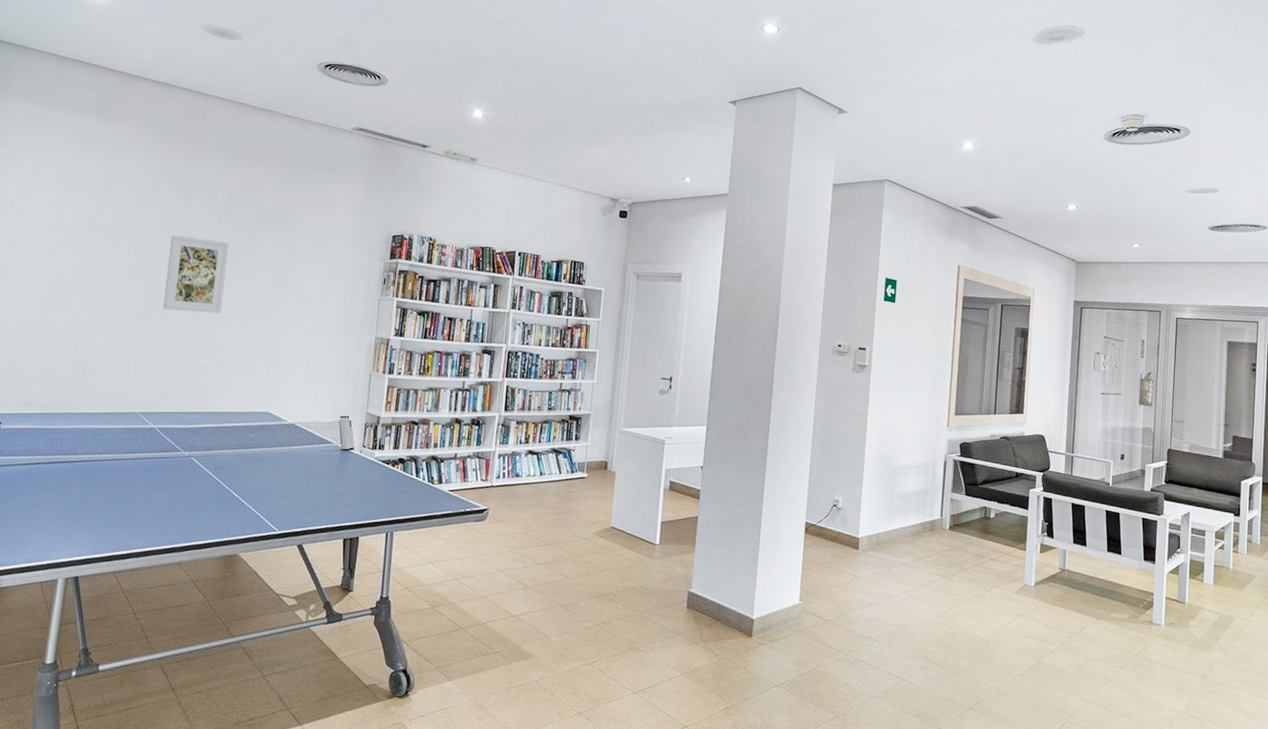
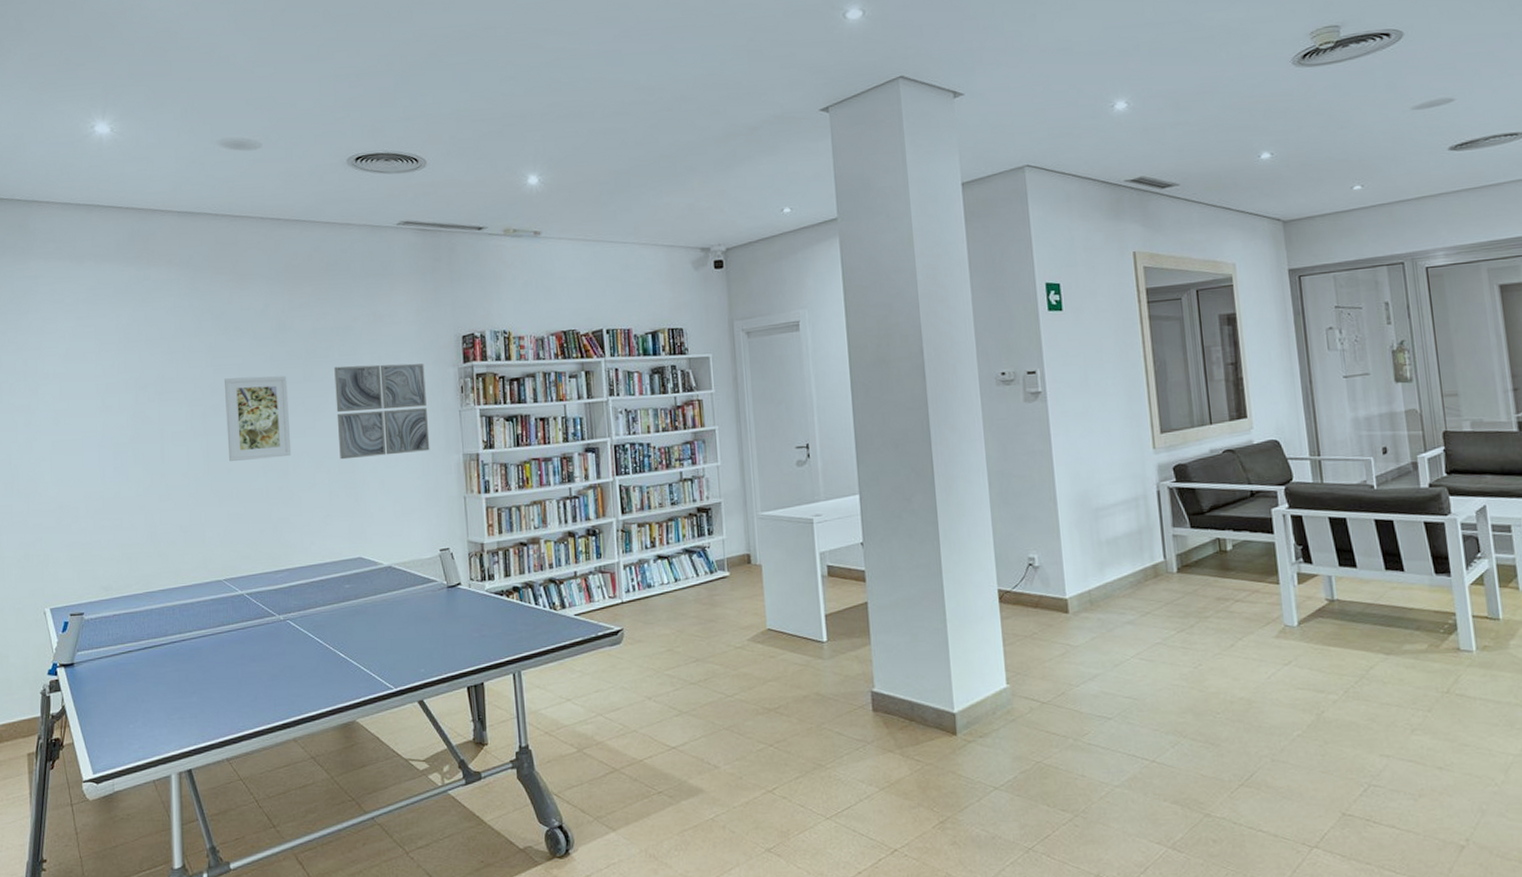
wall art: none [265,242,355,330] -> present [334,363,430,460]

